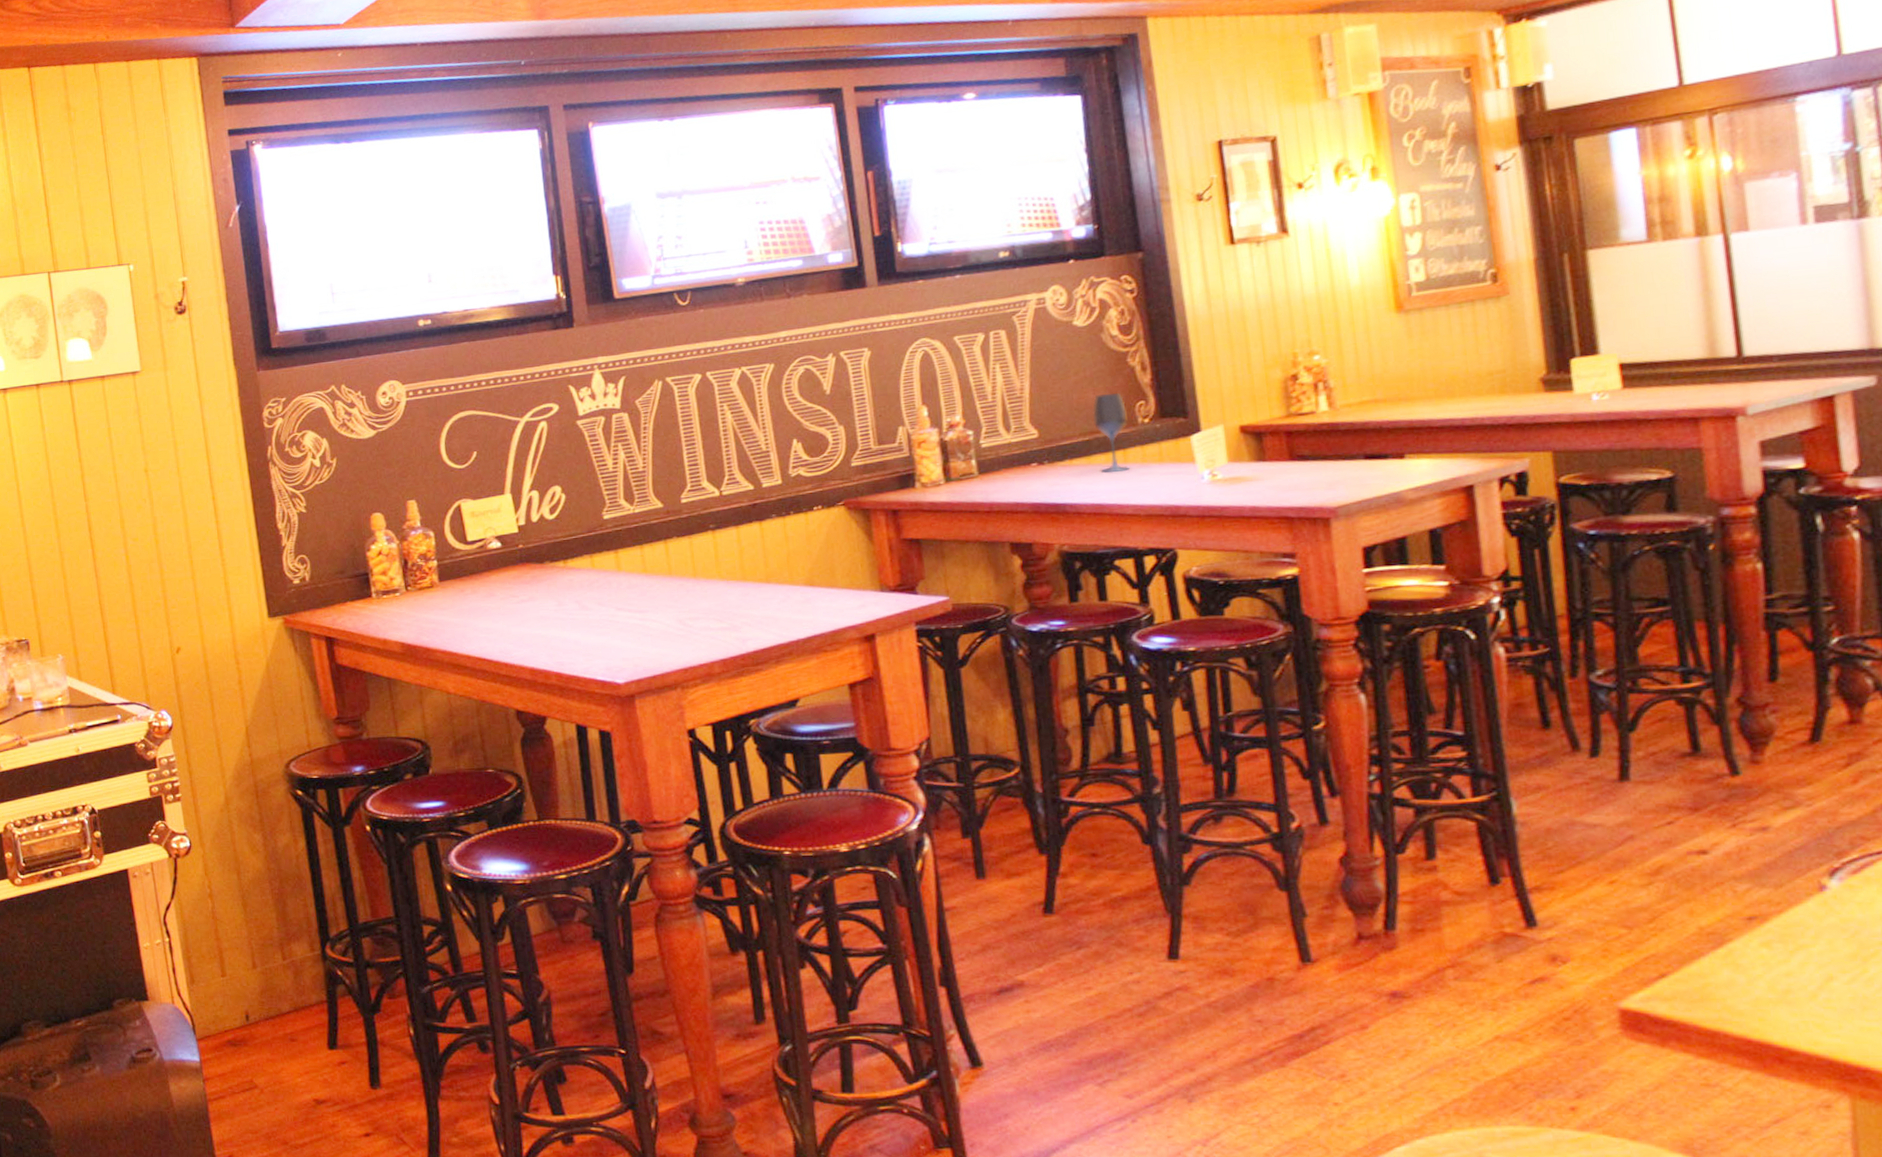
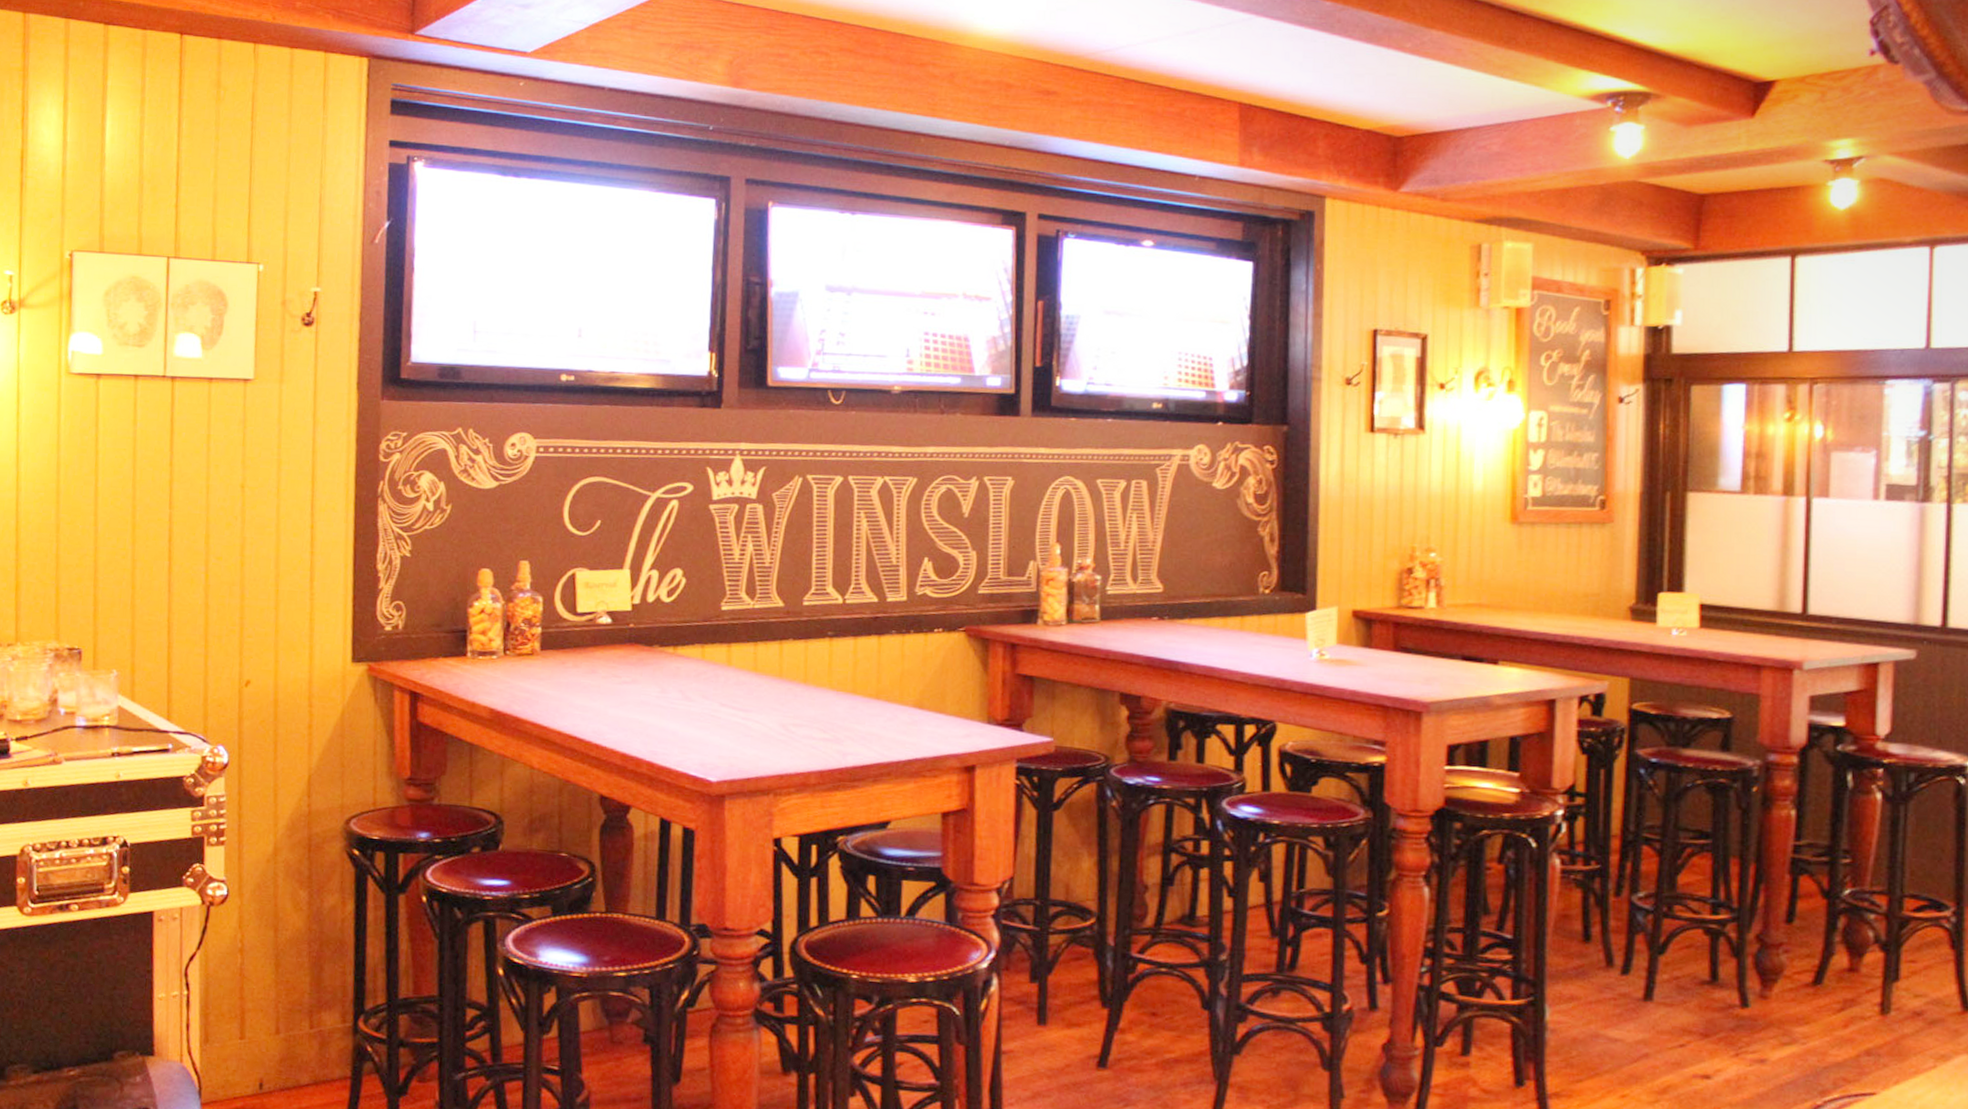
wineglass: present [1092,393,1130,474] -> none [1216,559,1250,639]

